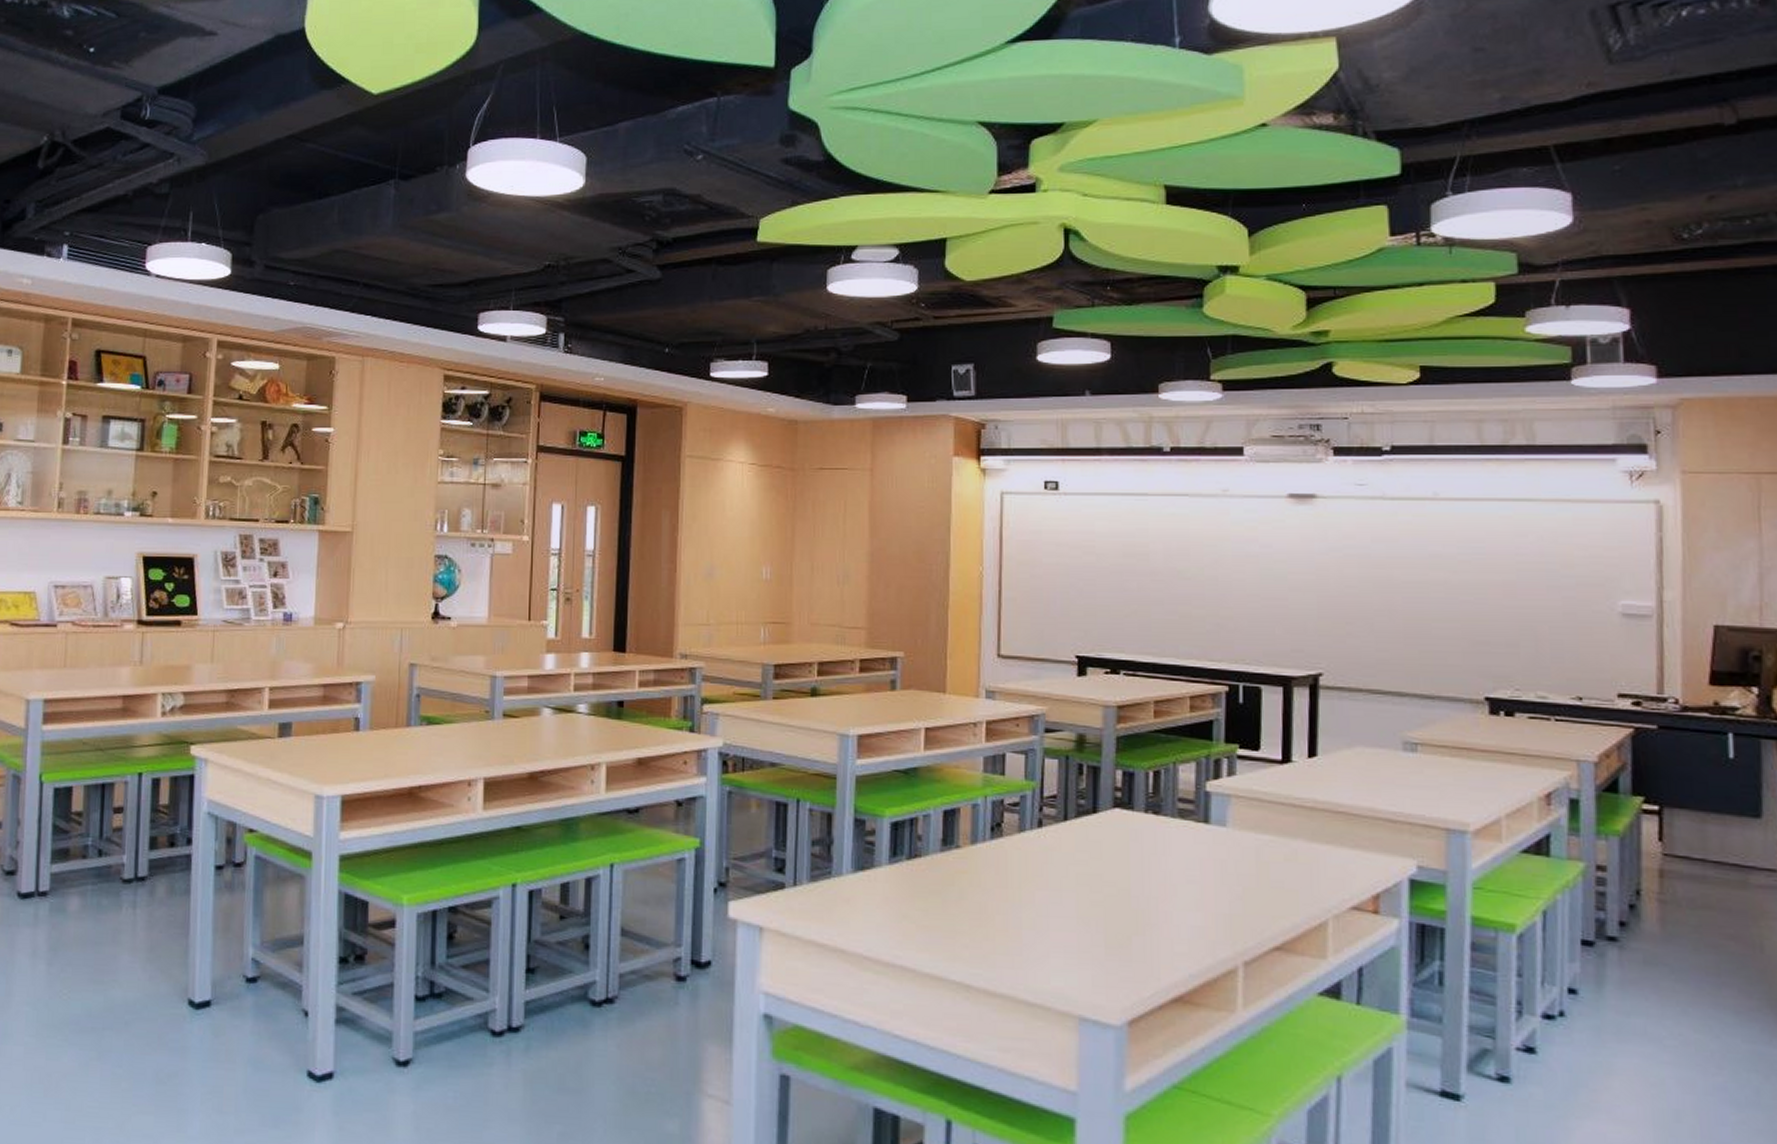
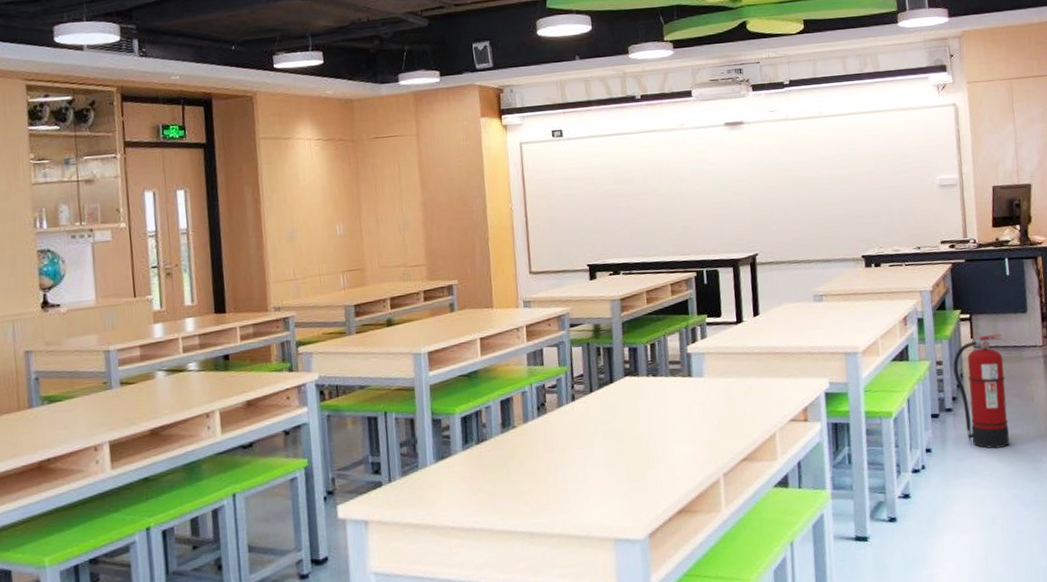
fire extinguisher: none [1624,840,1721,1011] -> present [953,333,1010,449]

